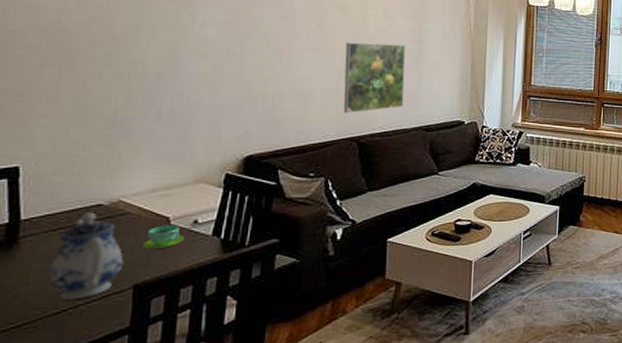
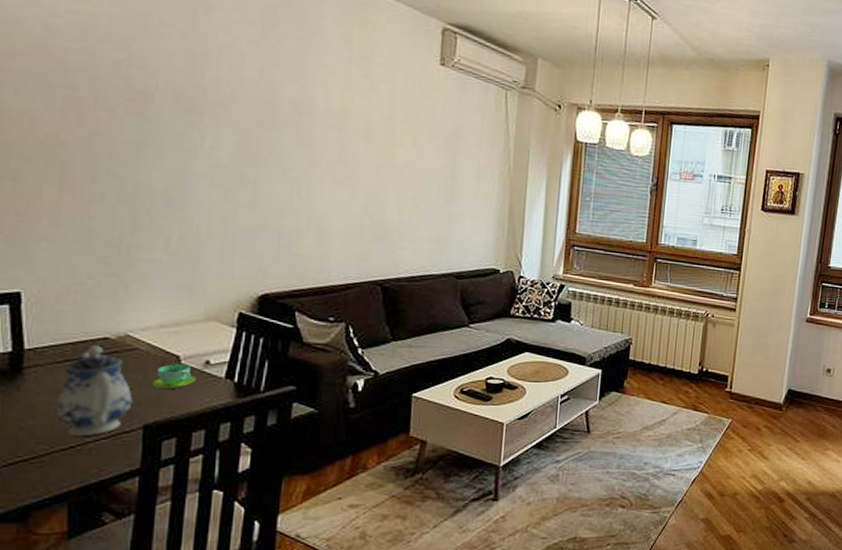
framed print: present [343,42,406,114] -> none [366,173,436,254]

